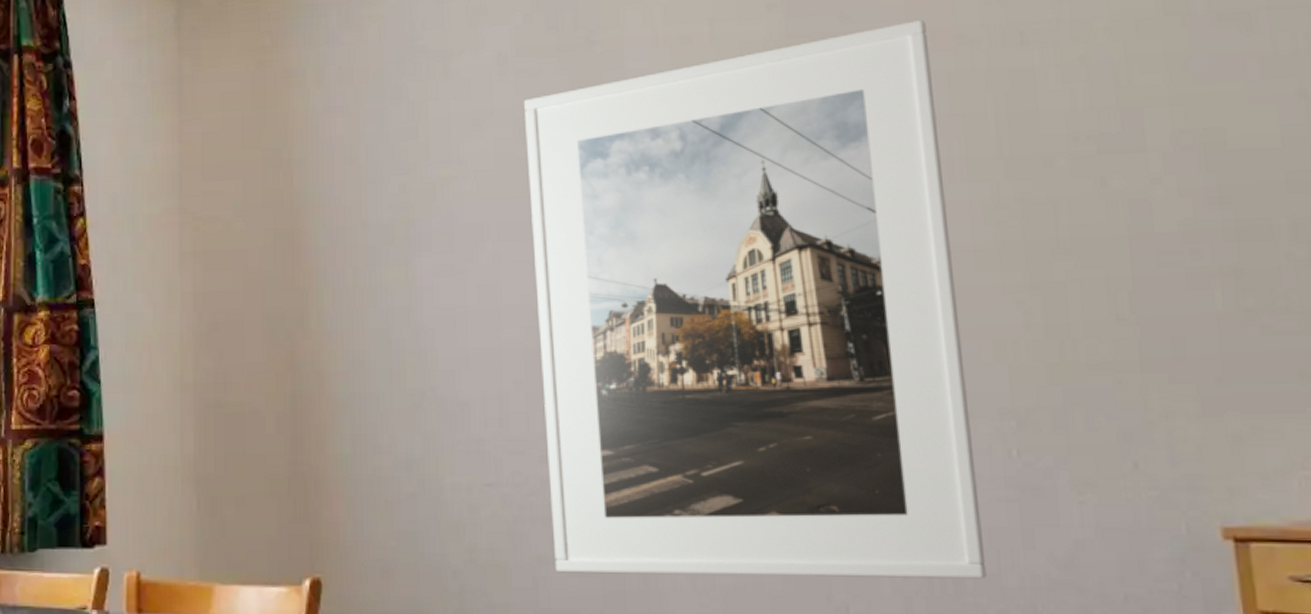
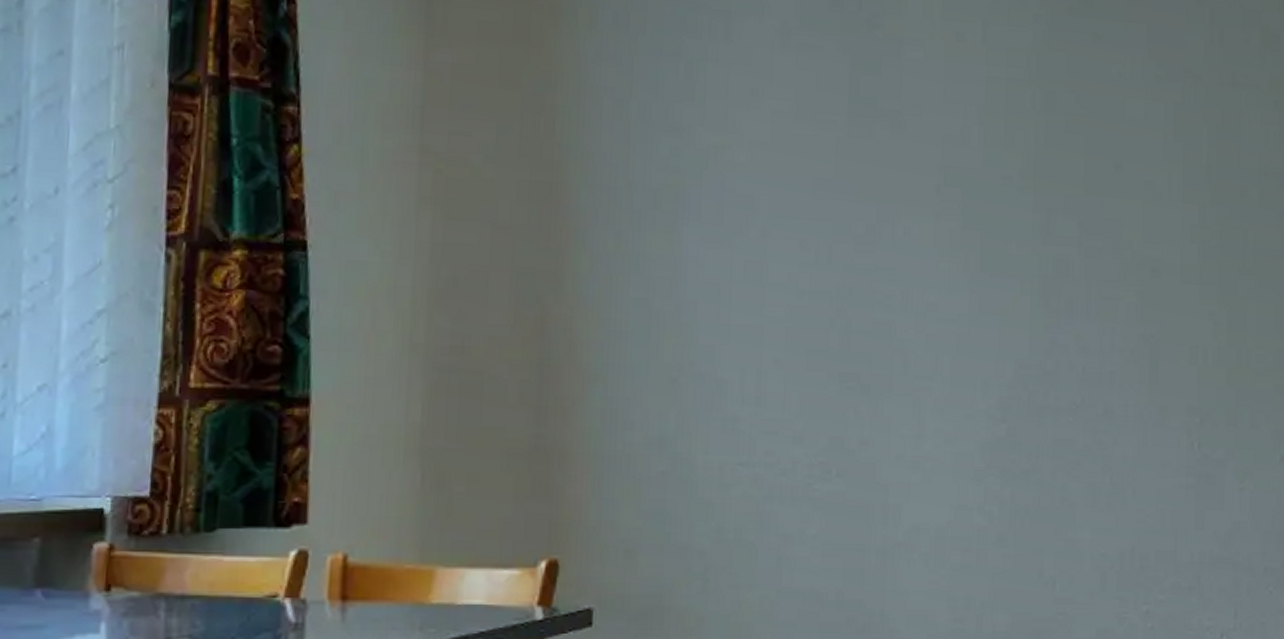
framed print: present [523,19,987,579] -> none [800,49,1166,556]

